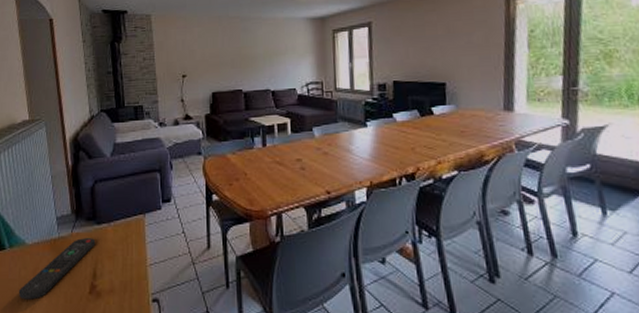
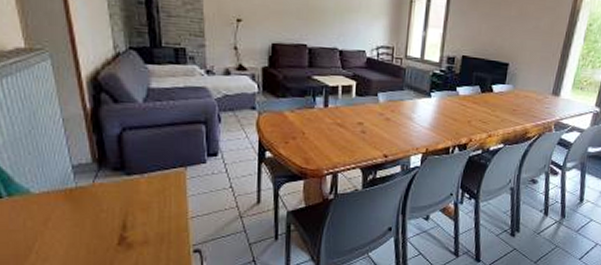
remote control: present [18,238,96,300] -> none [24,189,125,251]

